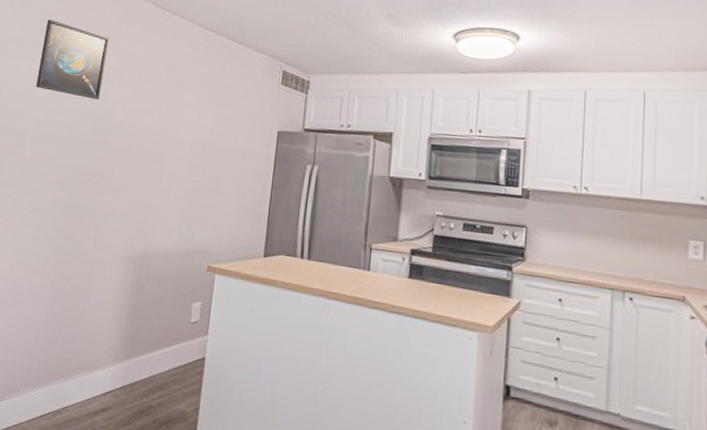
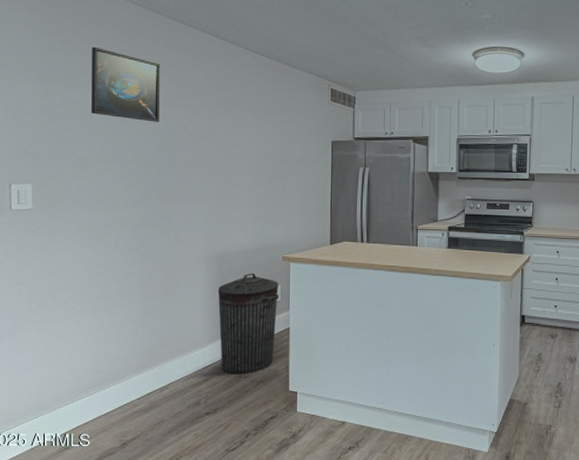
trash can: none [122,281,199,411] -> present [218,273,280,375]

